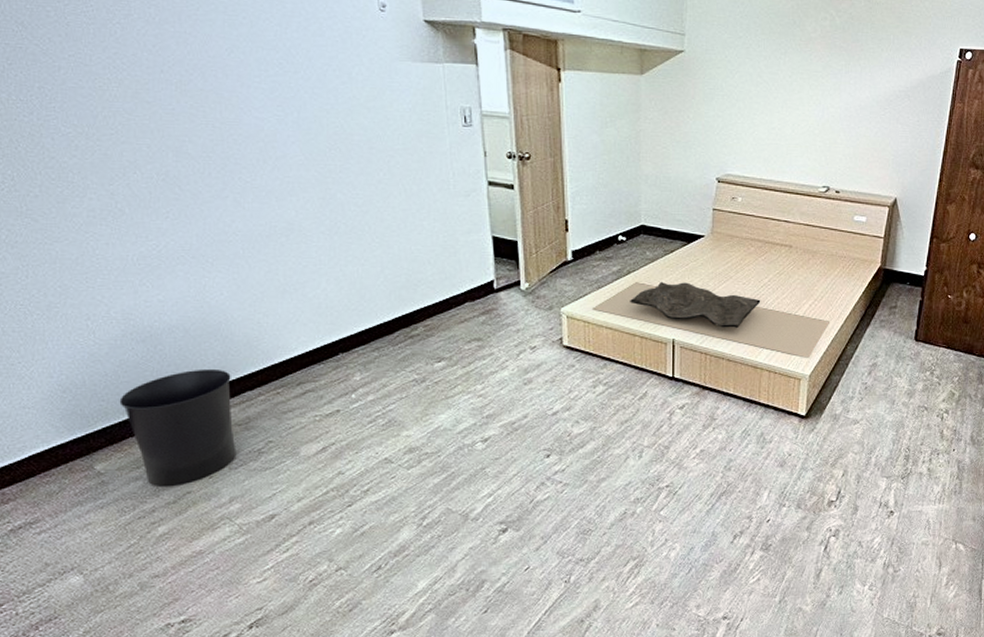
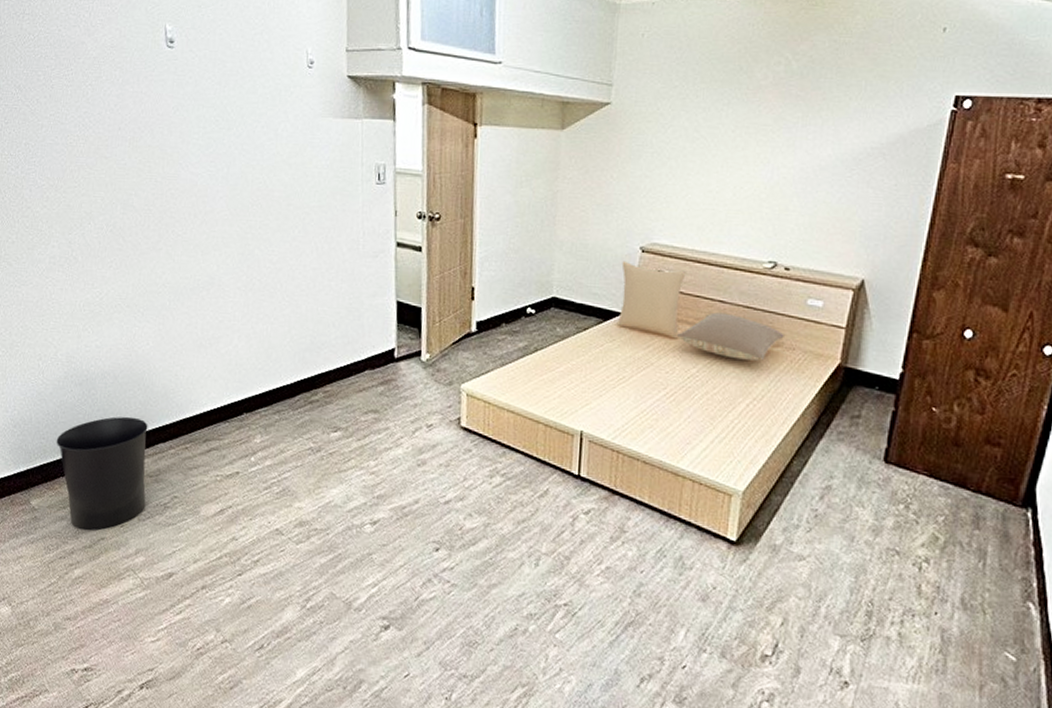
throw blanket: present [593,281,829,359] -> none [495,361,771,471]
pillow: none [699,190,756,255] -> present [616,260,686,339]
pillow: none [750,231,837,268] -> present [676,312,784,361]

